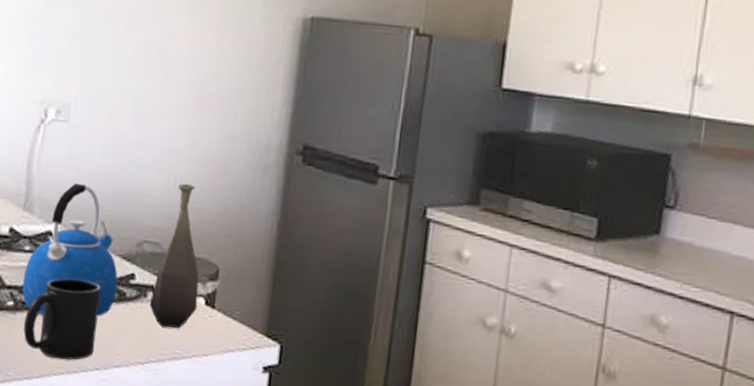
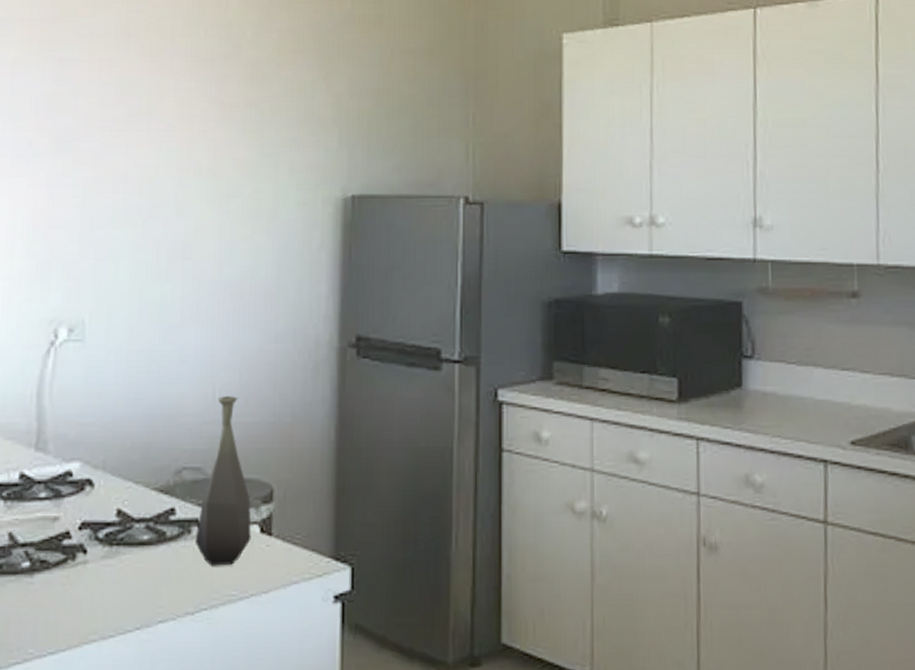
kettle: present [22,183,118,316] -> none [39,410,155,571]
mug: present [23,278,101,360] -> none [44,524,136,624]

